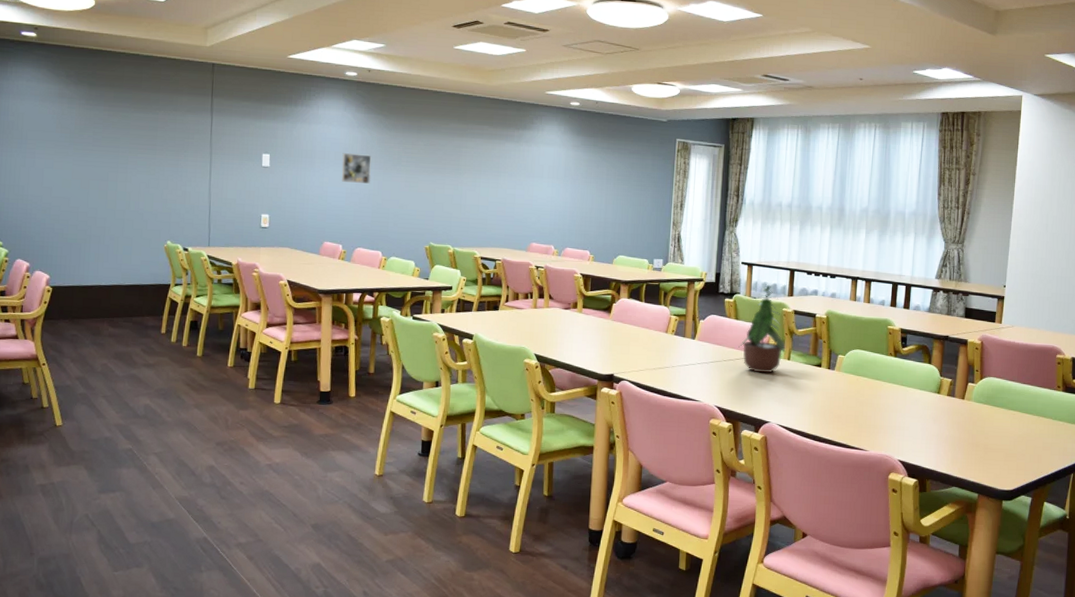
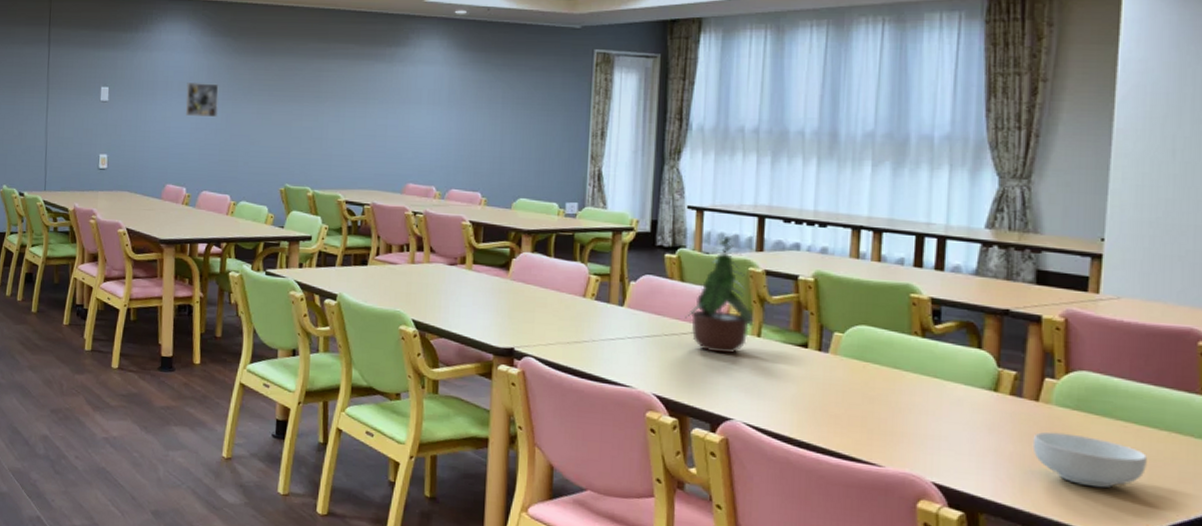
cereal bowl: none [959,420,1025,457] -> present [1032,431,1147,489]

